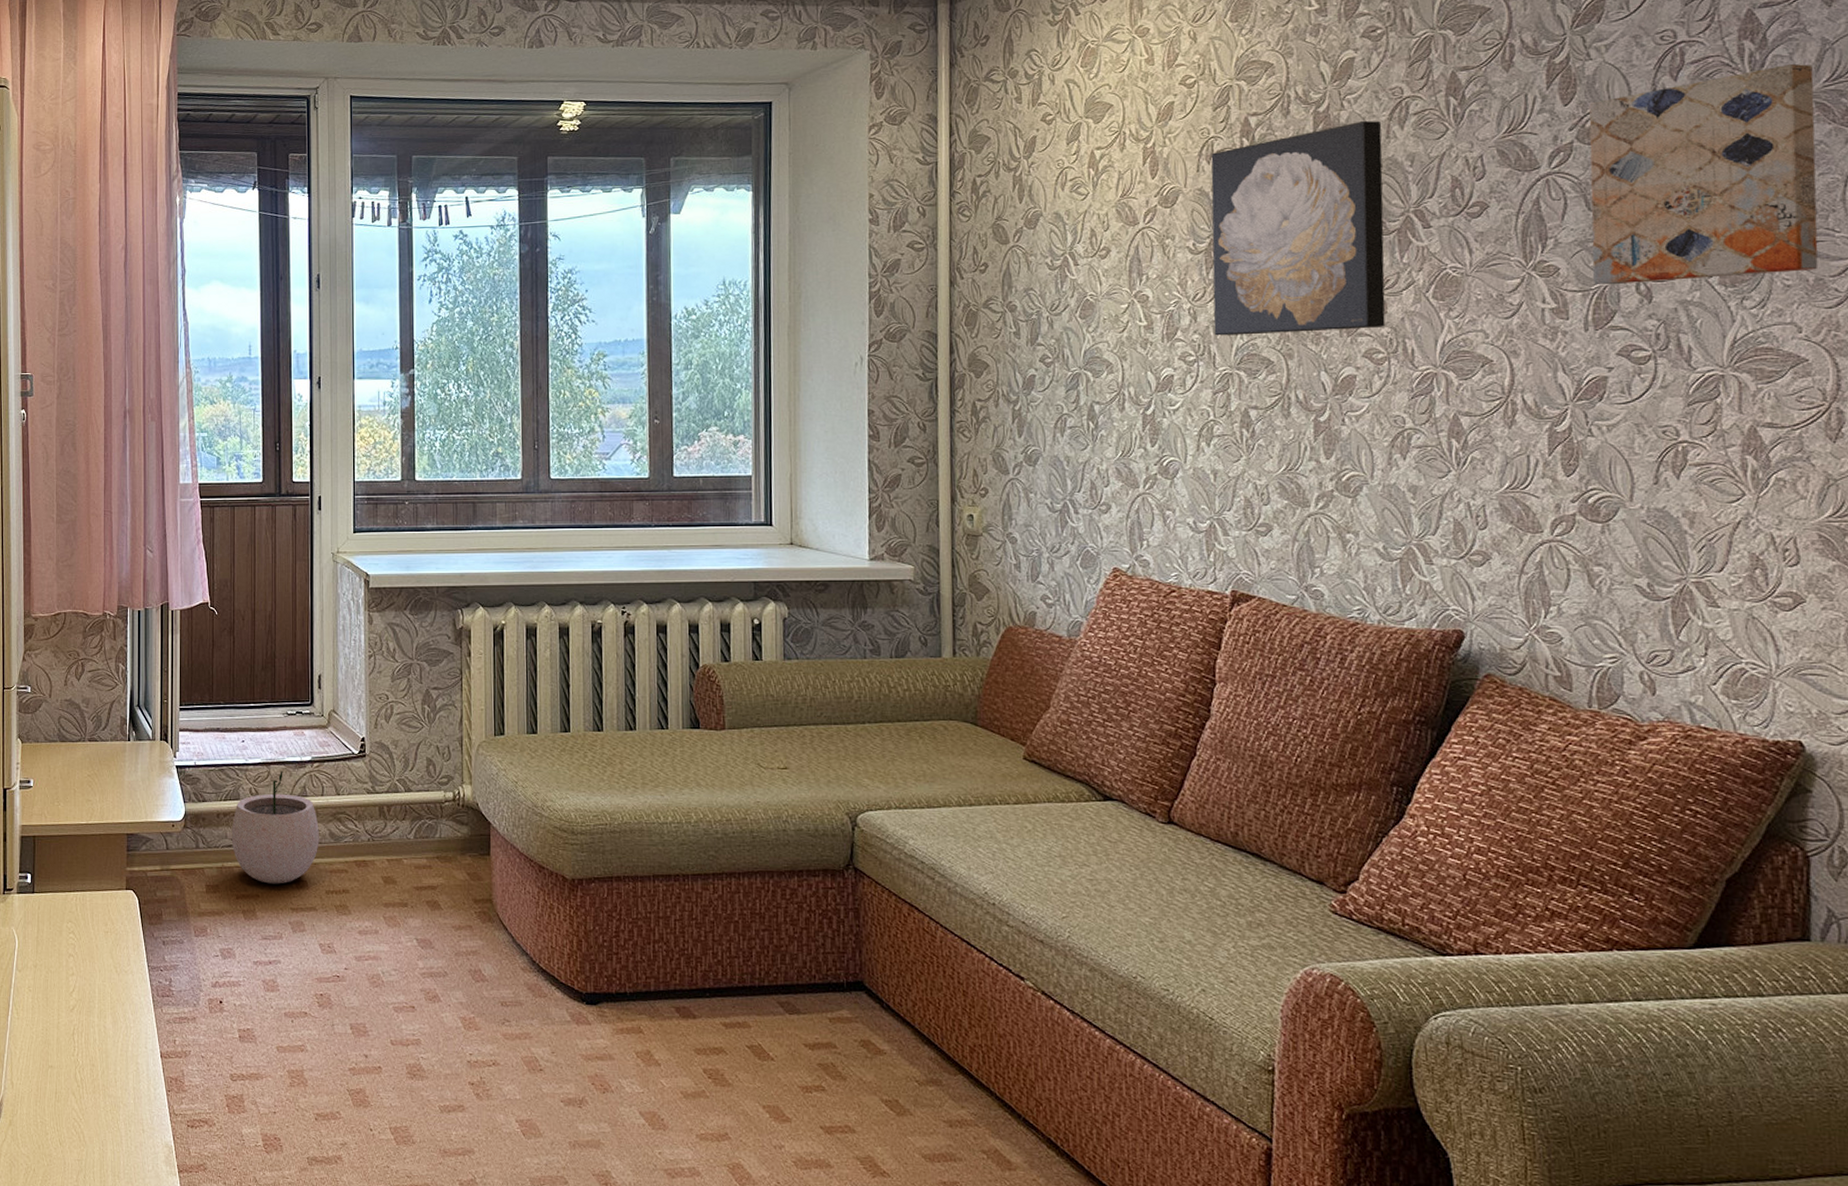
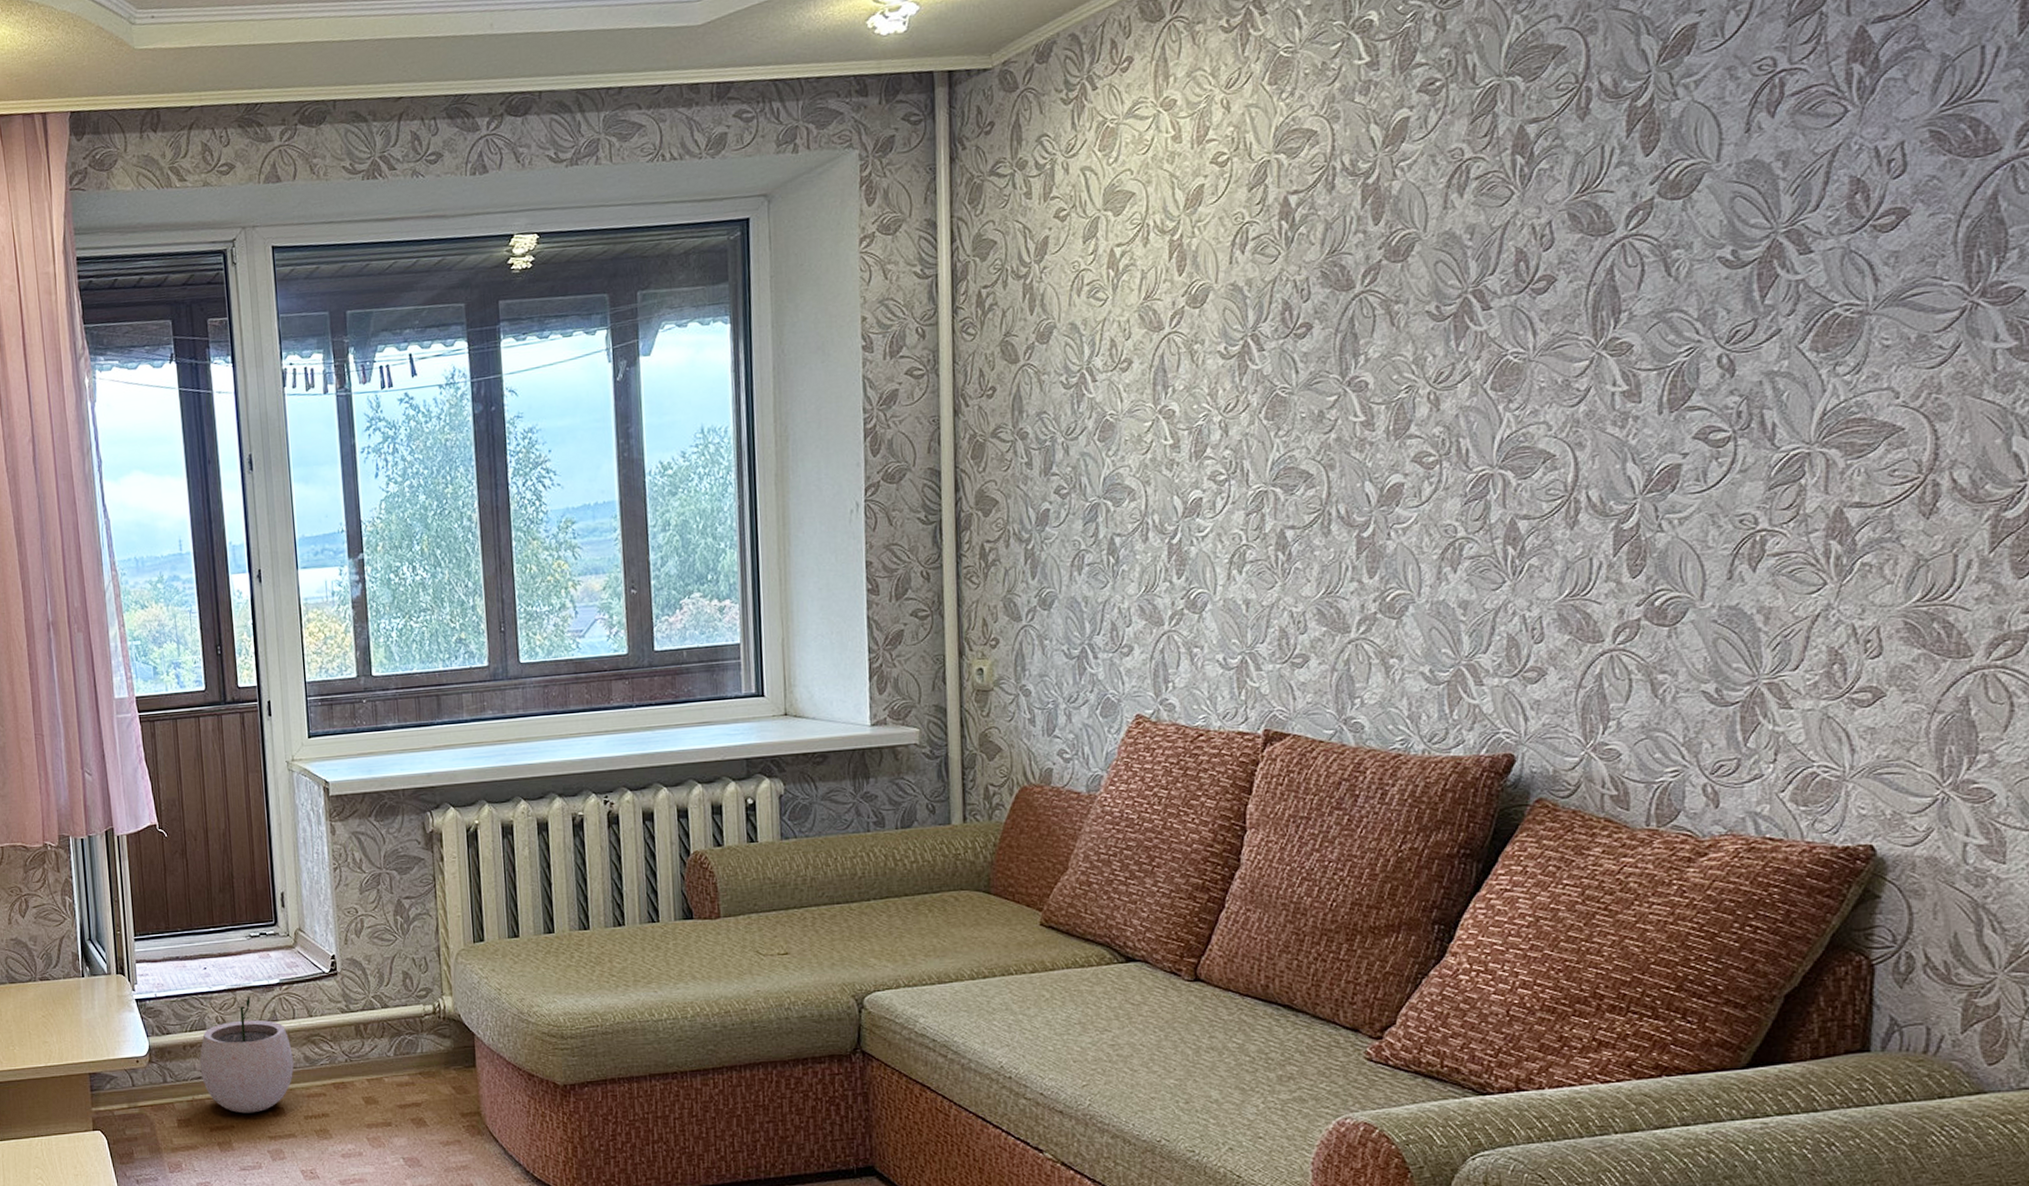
wall art: present [1211,120,1386,336] -> none [1245,189,1440,450]
wall art: present [1589,64,1819,285] -> none [1670,86,1930,361]

